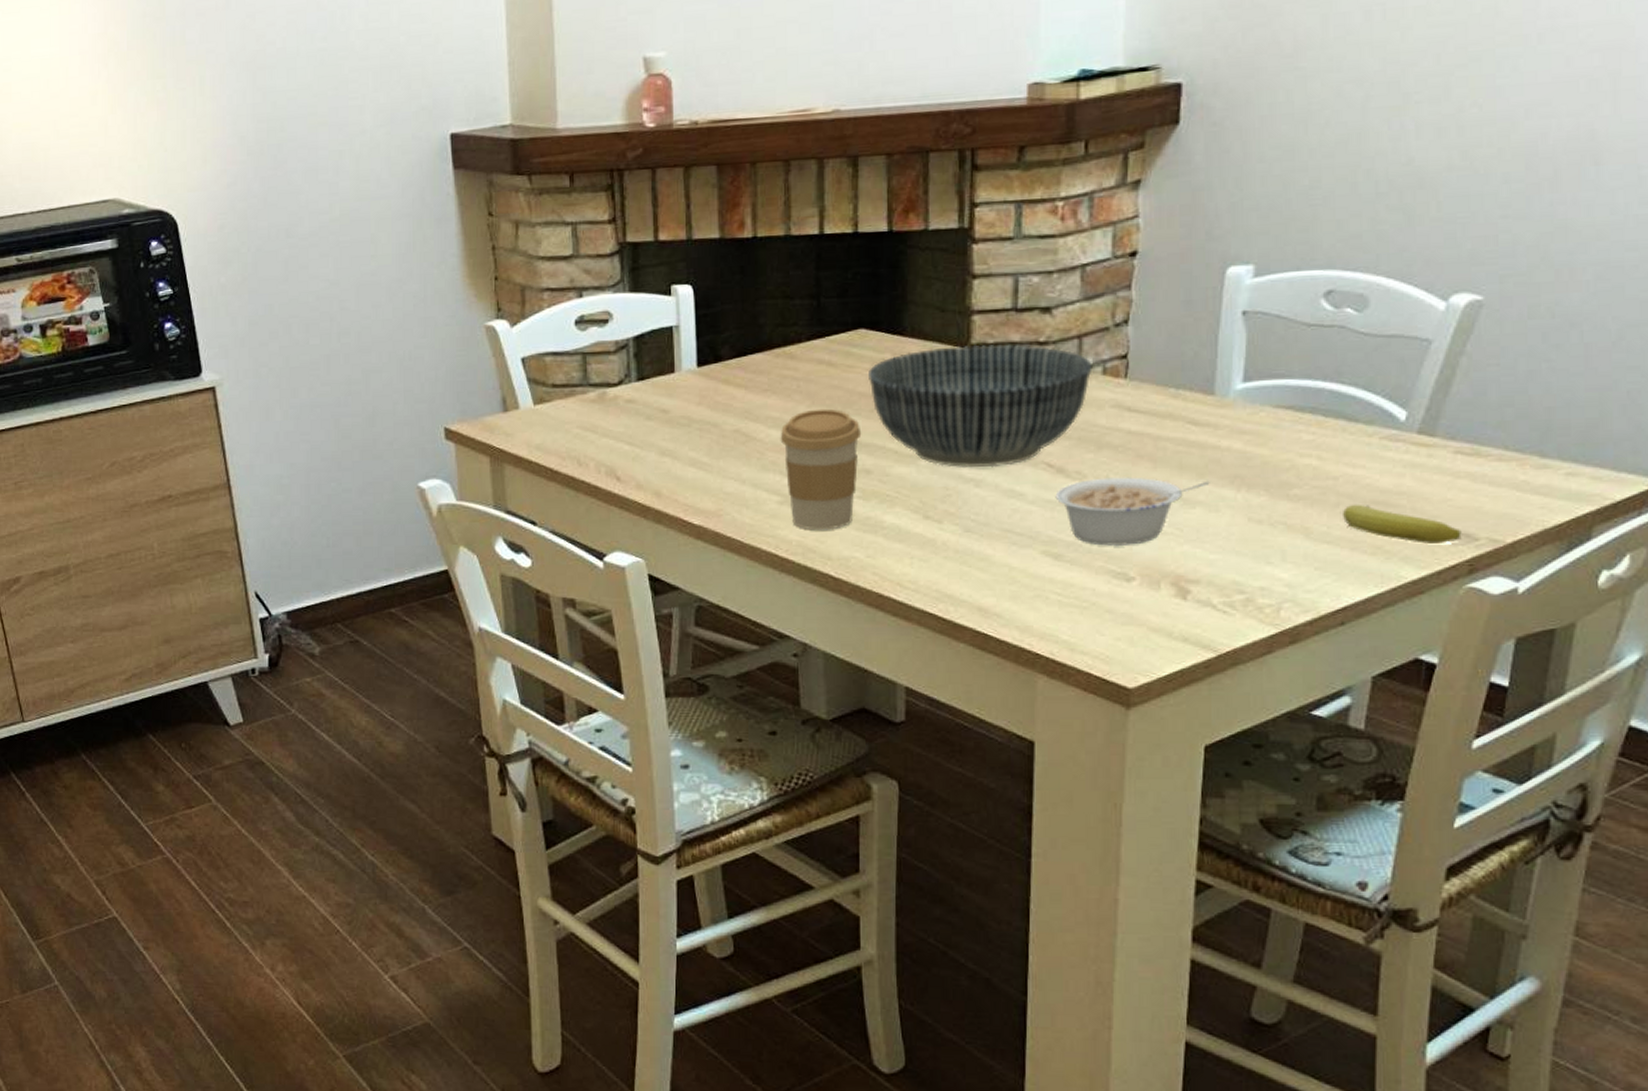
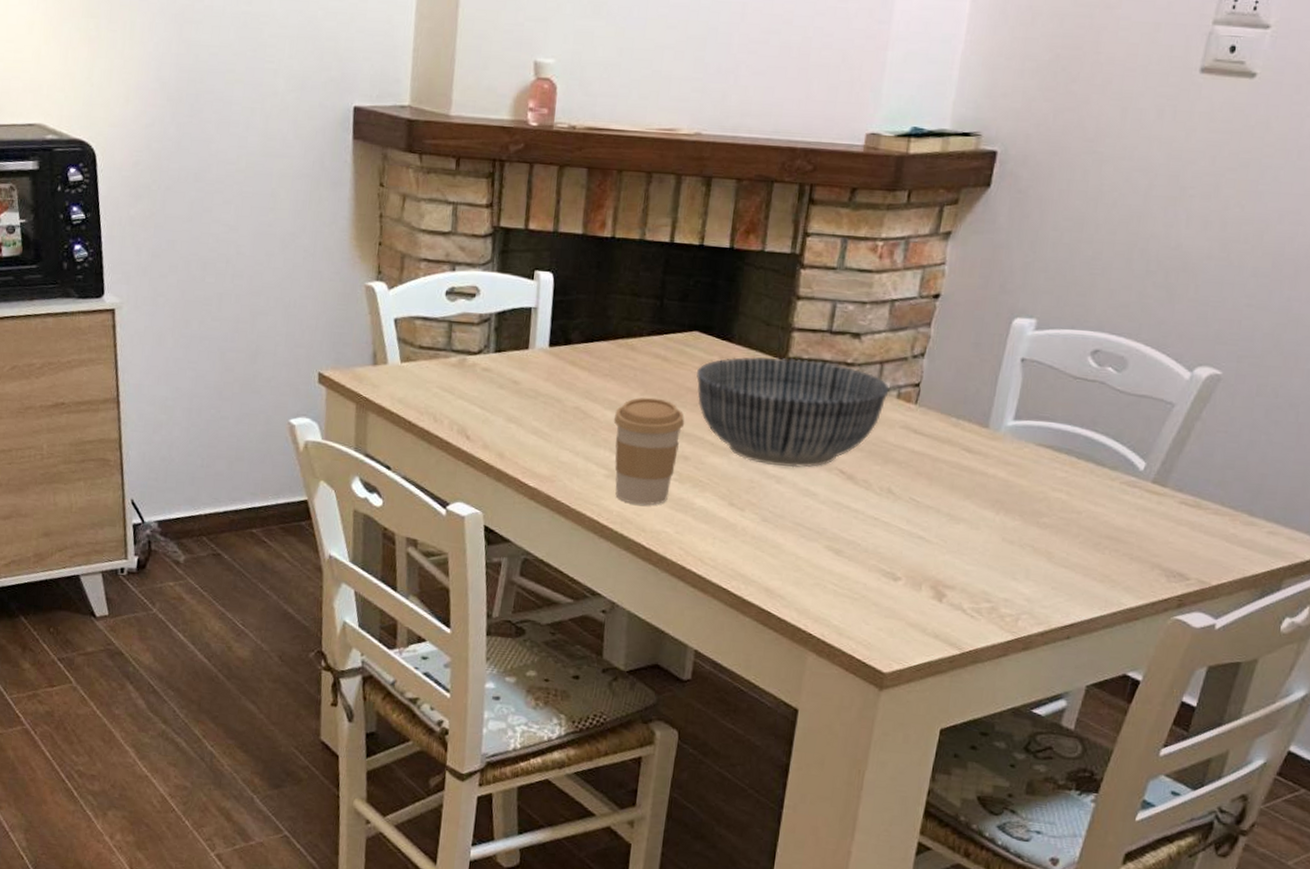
legume: present [1055,477,1210,547] -> none [843,488,975,550]
fruit: present [1343,504,1462,544] -> none [1081,536,1177,579]

